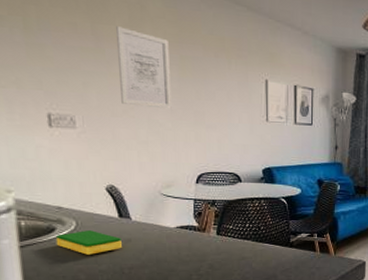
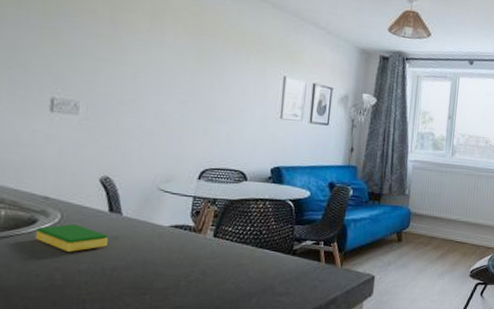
wall art: present [116,26,172,109] -> none [131,15,188,101]

